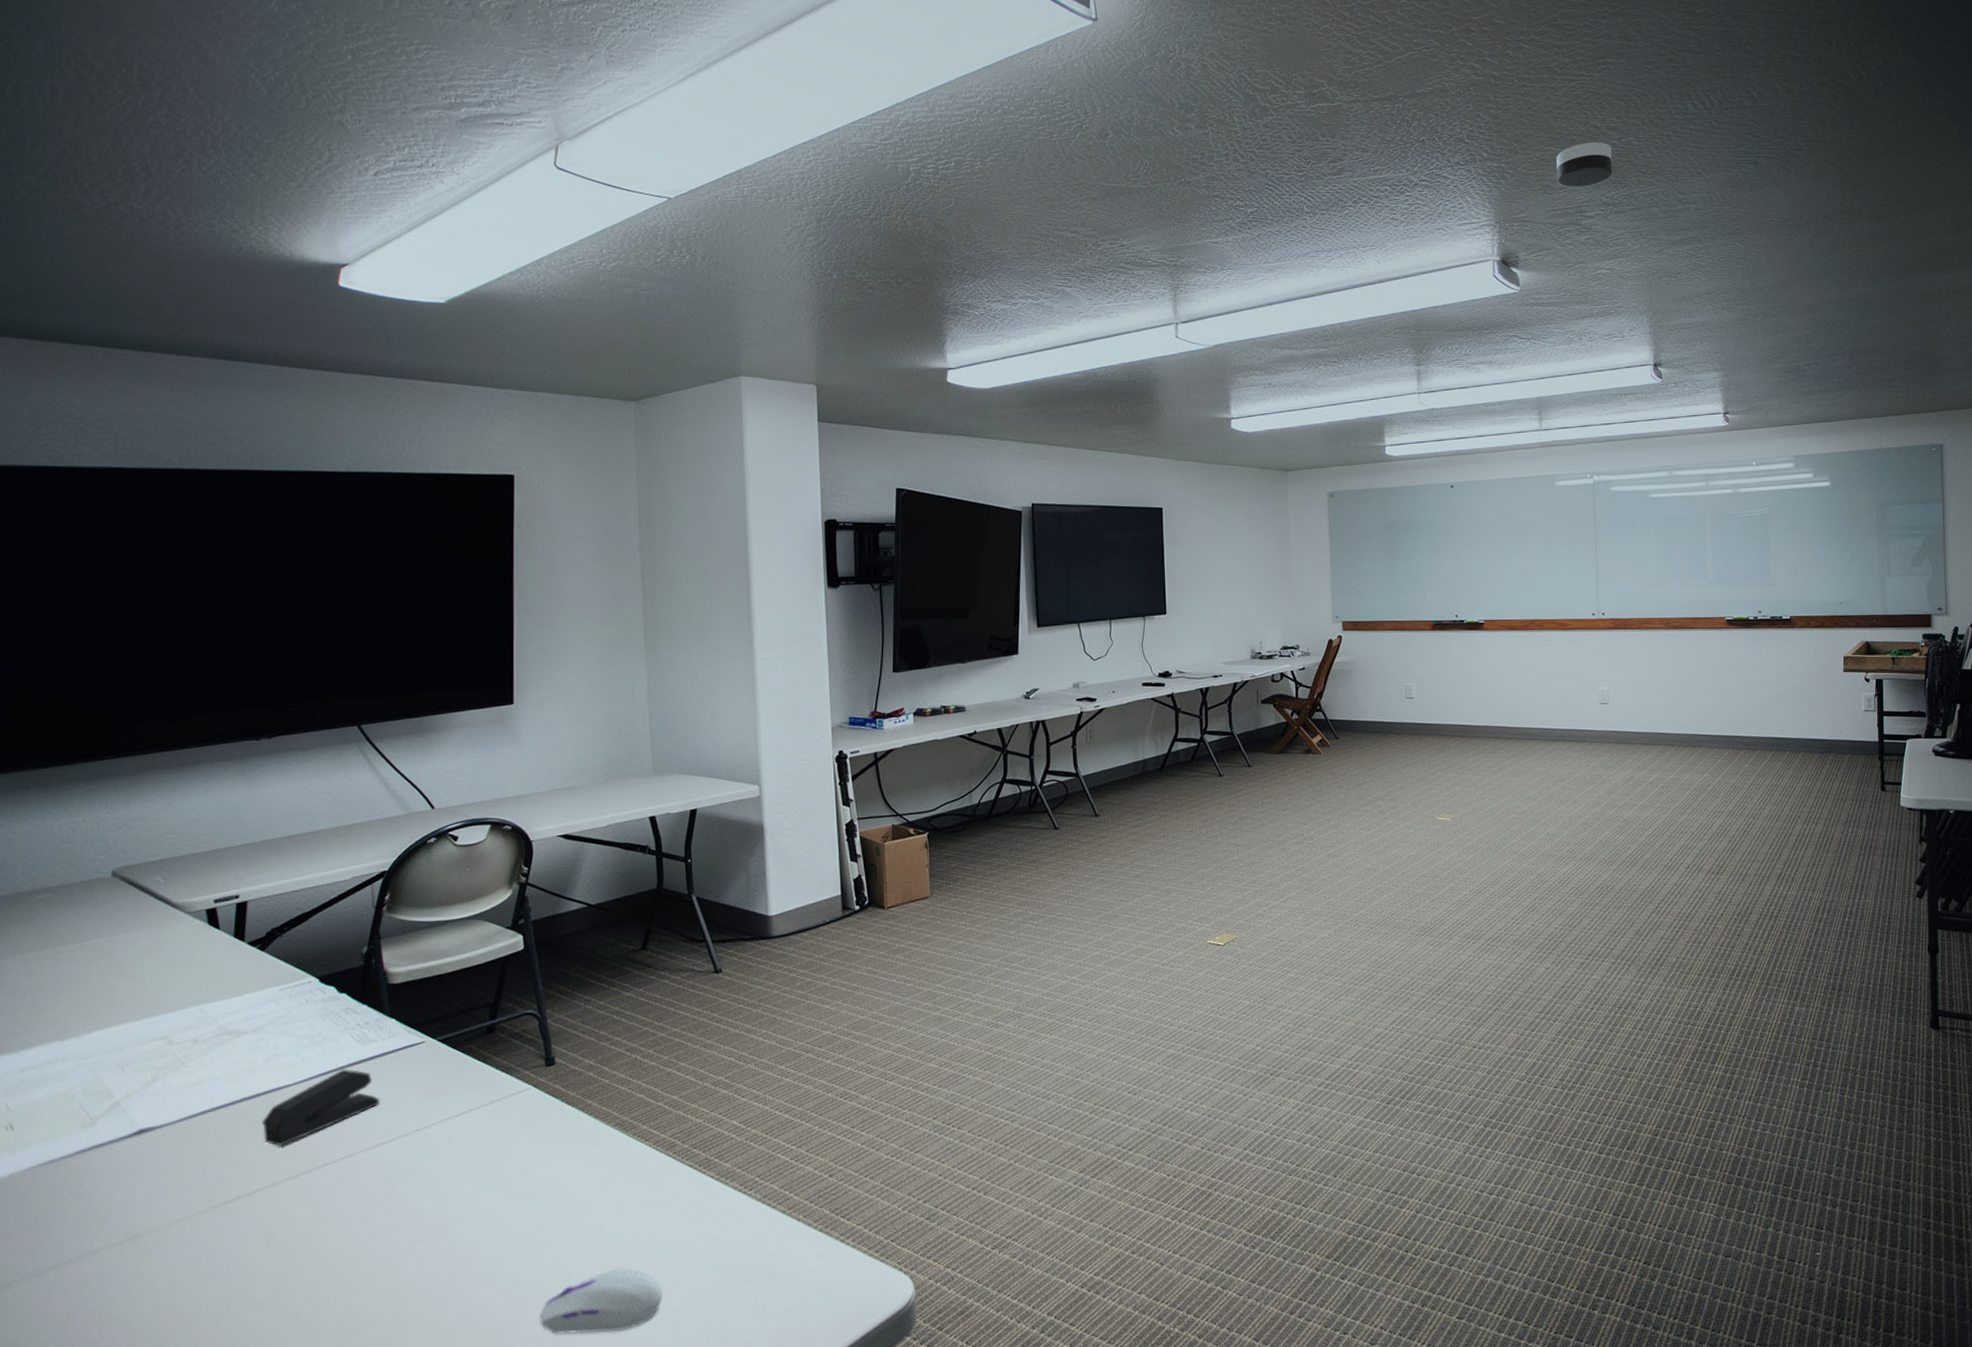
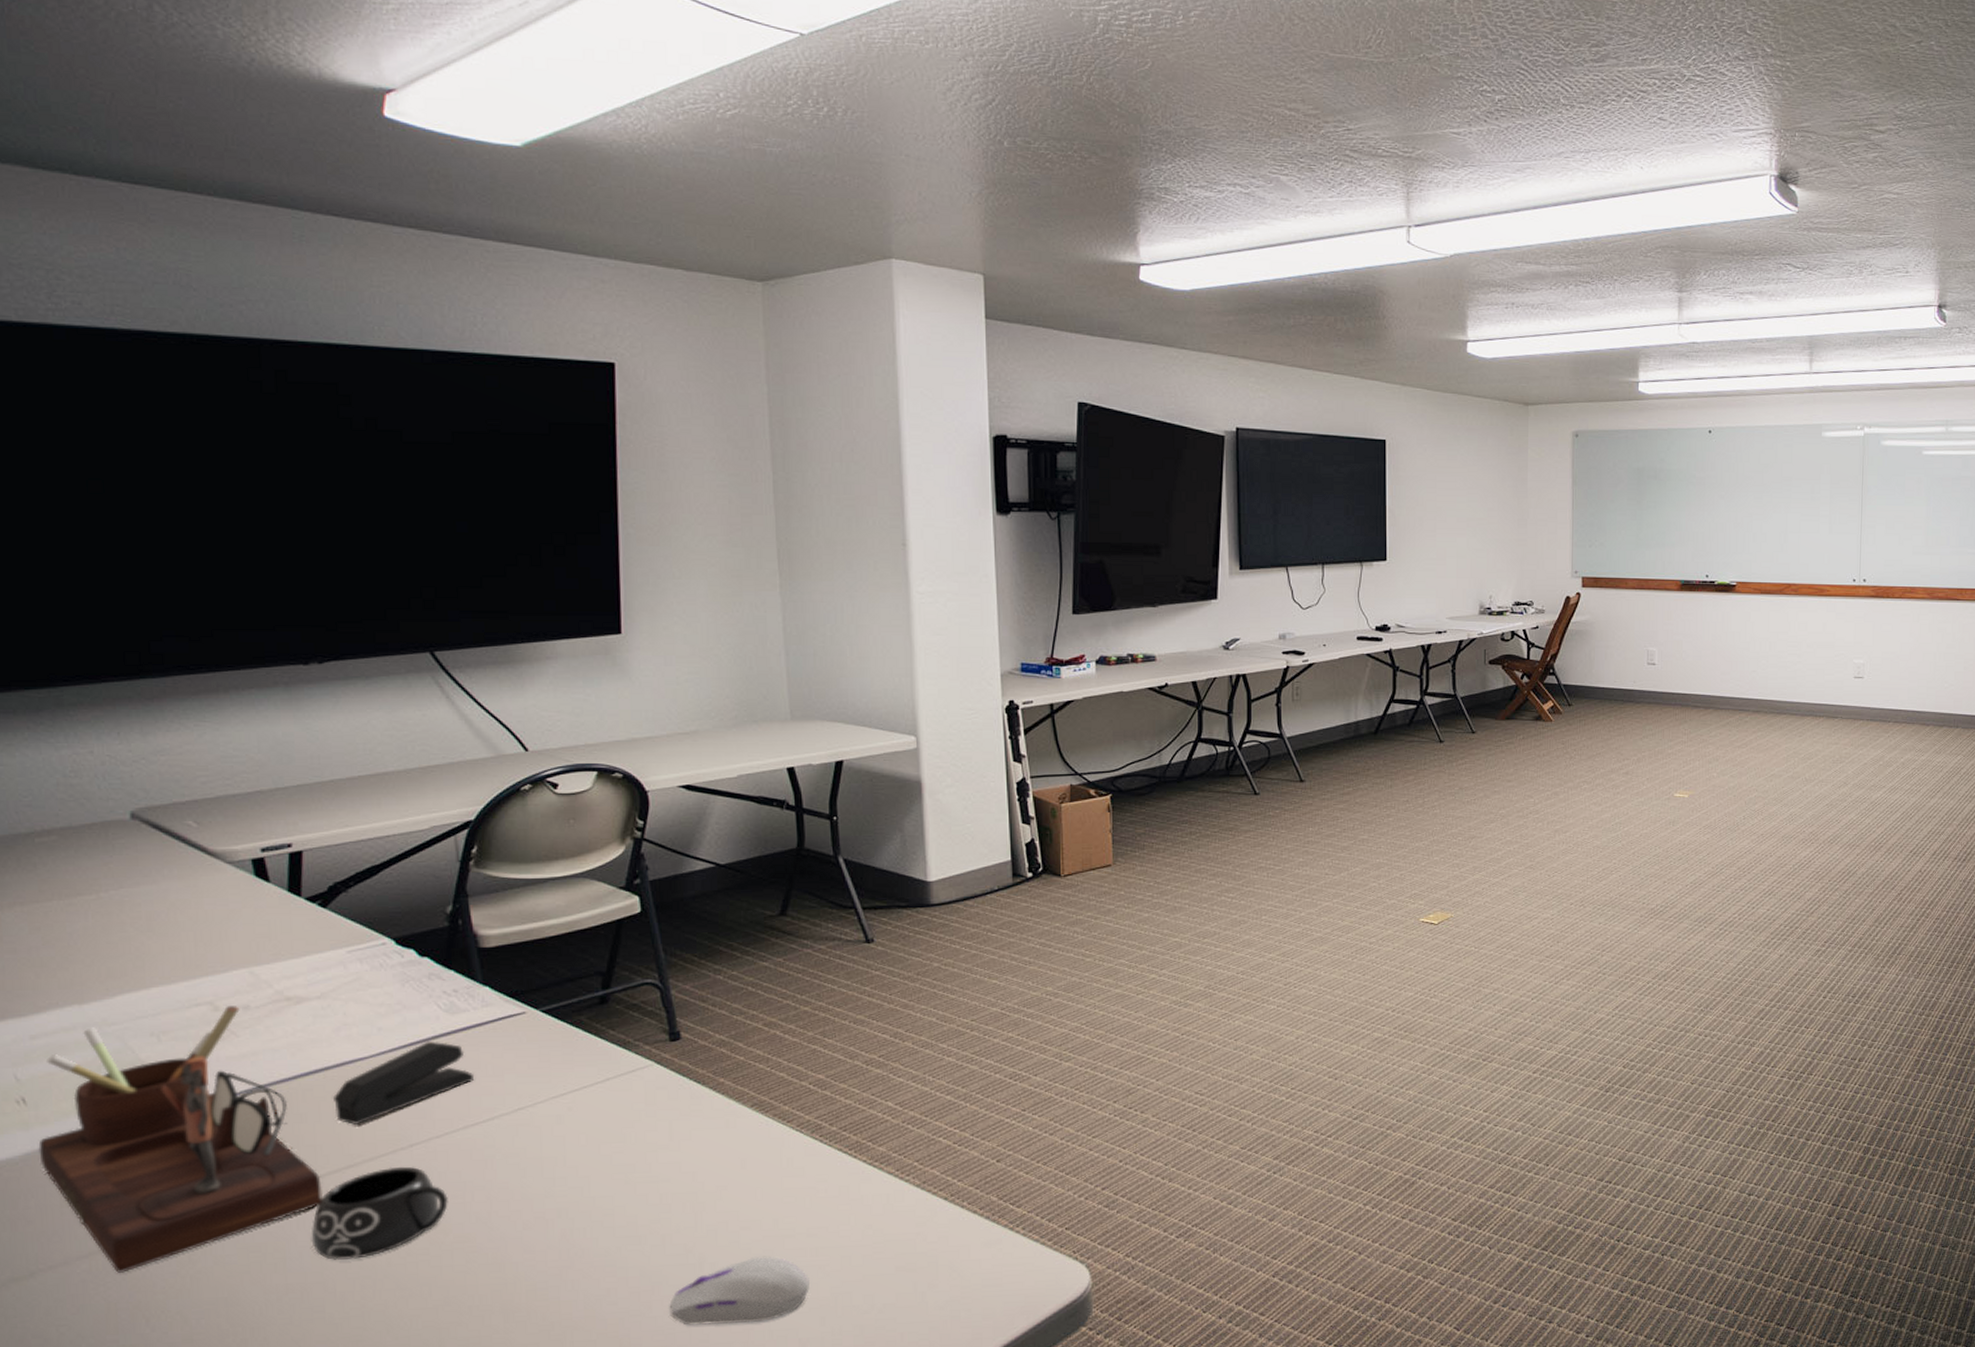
desk organizer: none [20,1040,249,1284] -> present [38,1006,322,1273]
mug: none [238,1184,354,1272] -> present [311,1166,448,1260]
smoke detector: present [1556,142,1612,188] -> none [1847,43,1909,97]

